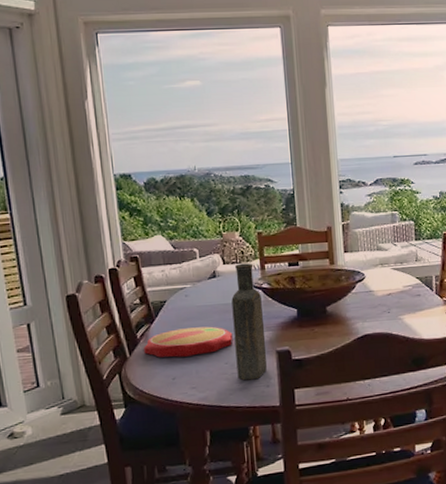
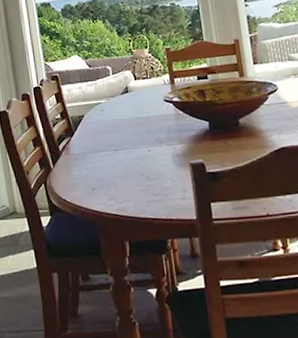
plate: present [144,326,233,358] -> none [65,139,147,169]
bottle: present [231,263,267,381] -> none [144,78,182,193]

